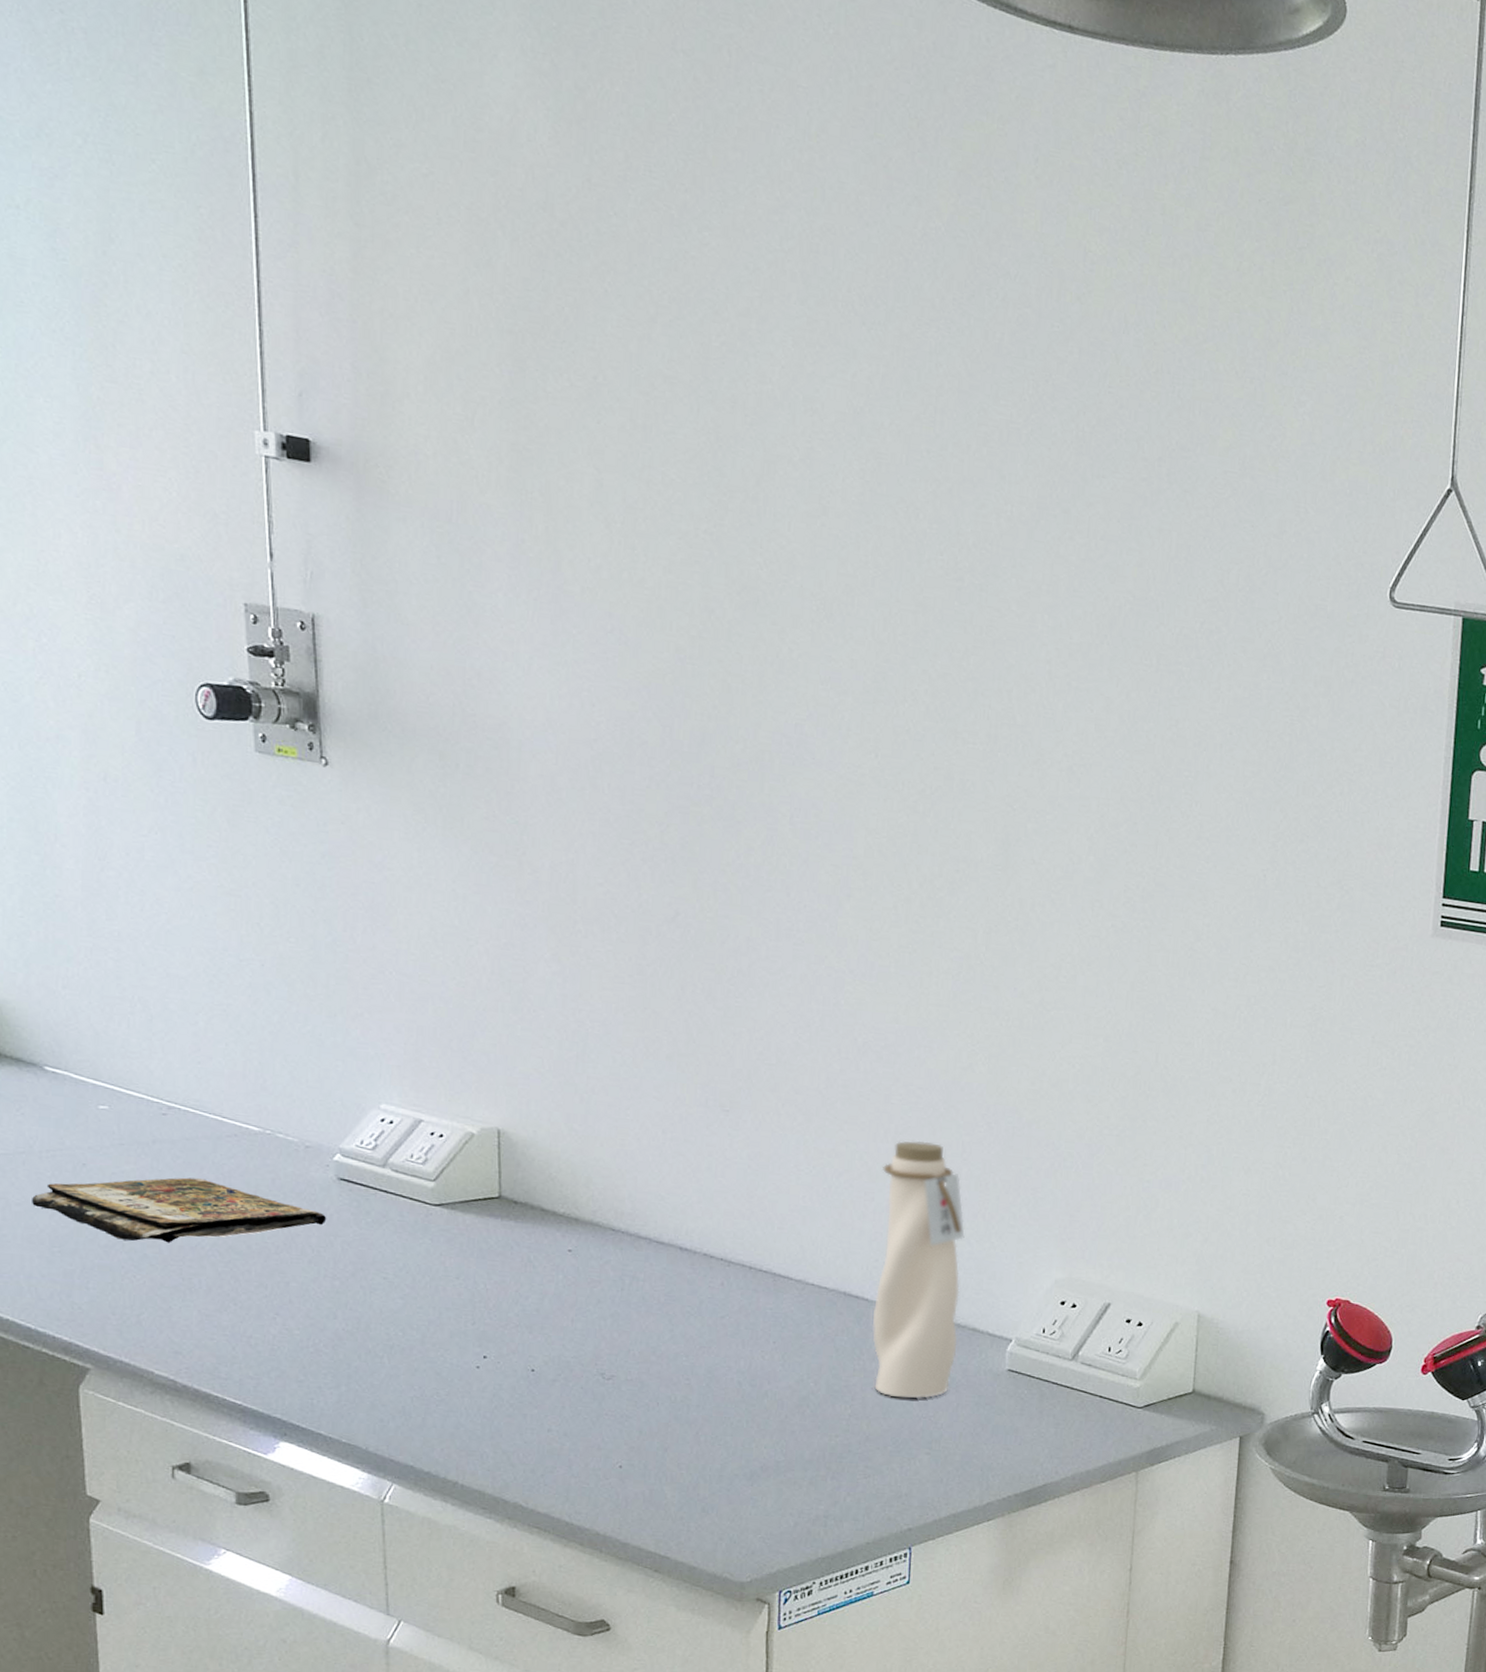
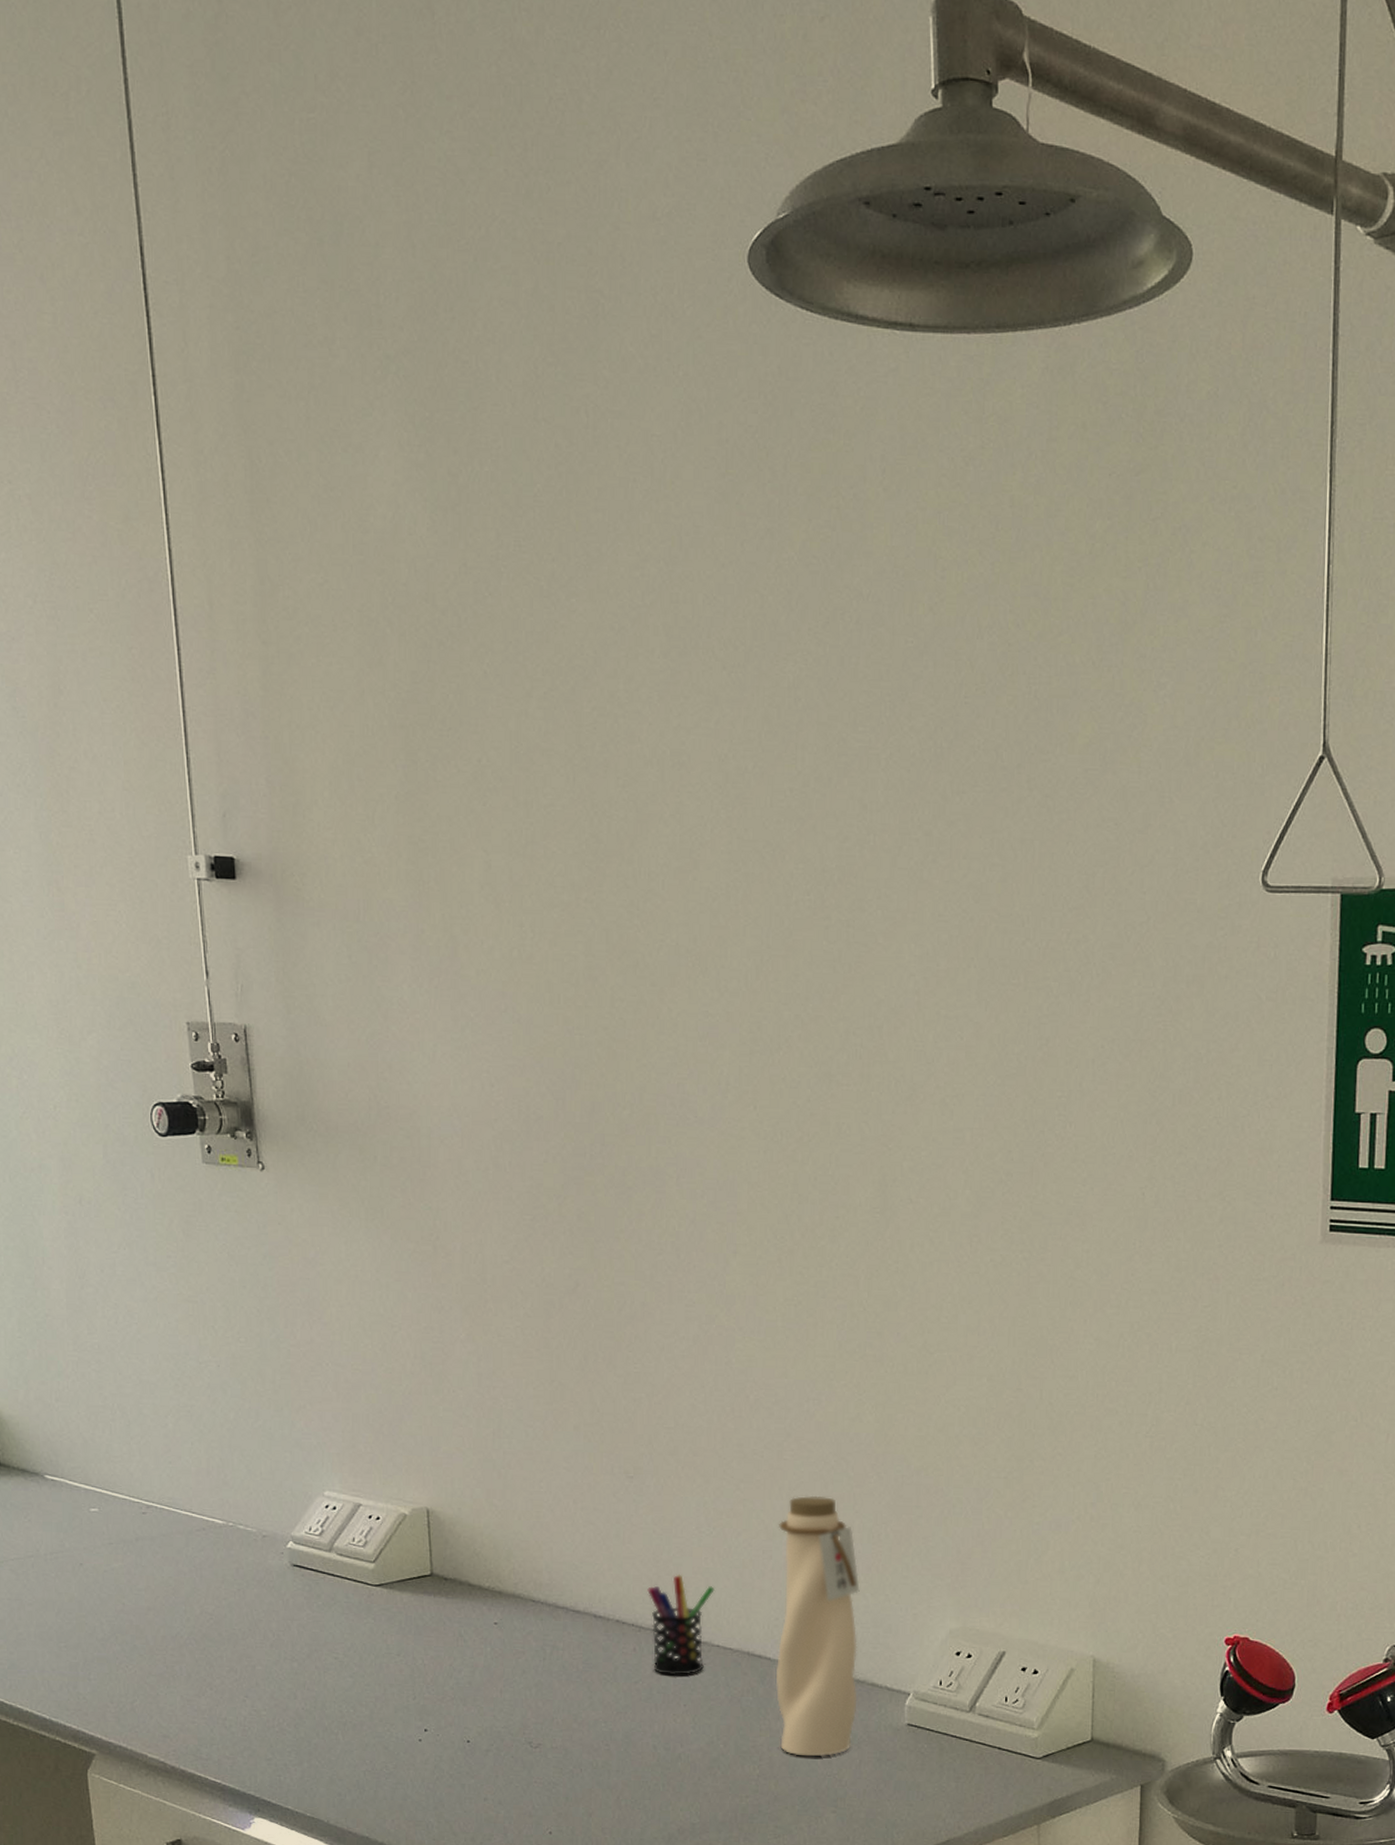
book: present [32,1177,327,1243] -> none [41,1571,284,1634]
pen holder: none [739,1210,812,1313] -> present [647,1574,715,1676]

